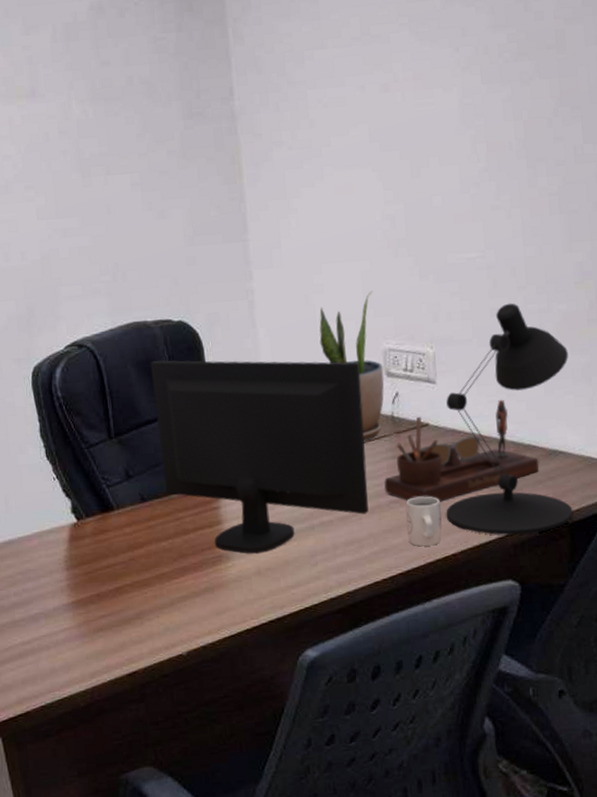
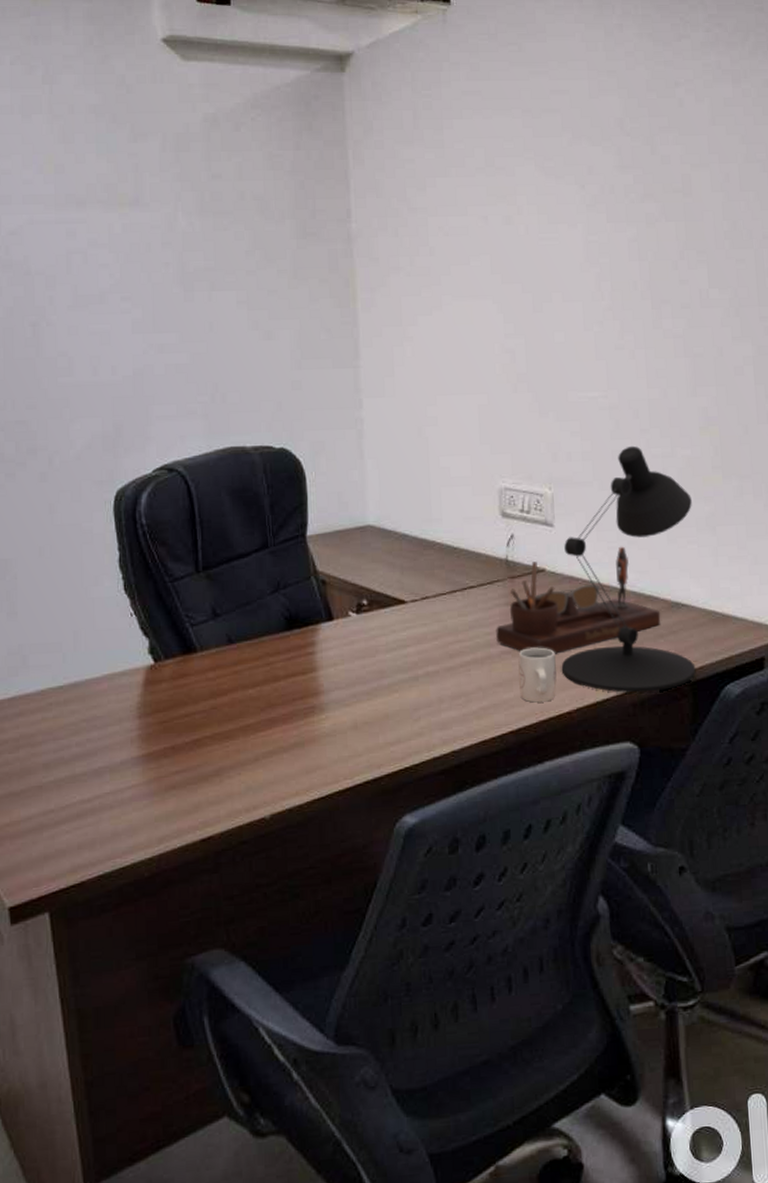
monitor: present [150,360,369,553] -> none [246,489,478,705]
potted plant: present [319,290,385,440] -> none [431,426,499,584]

